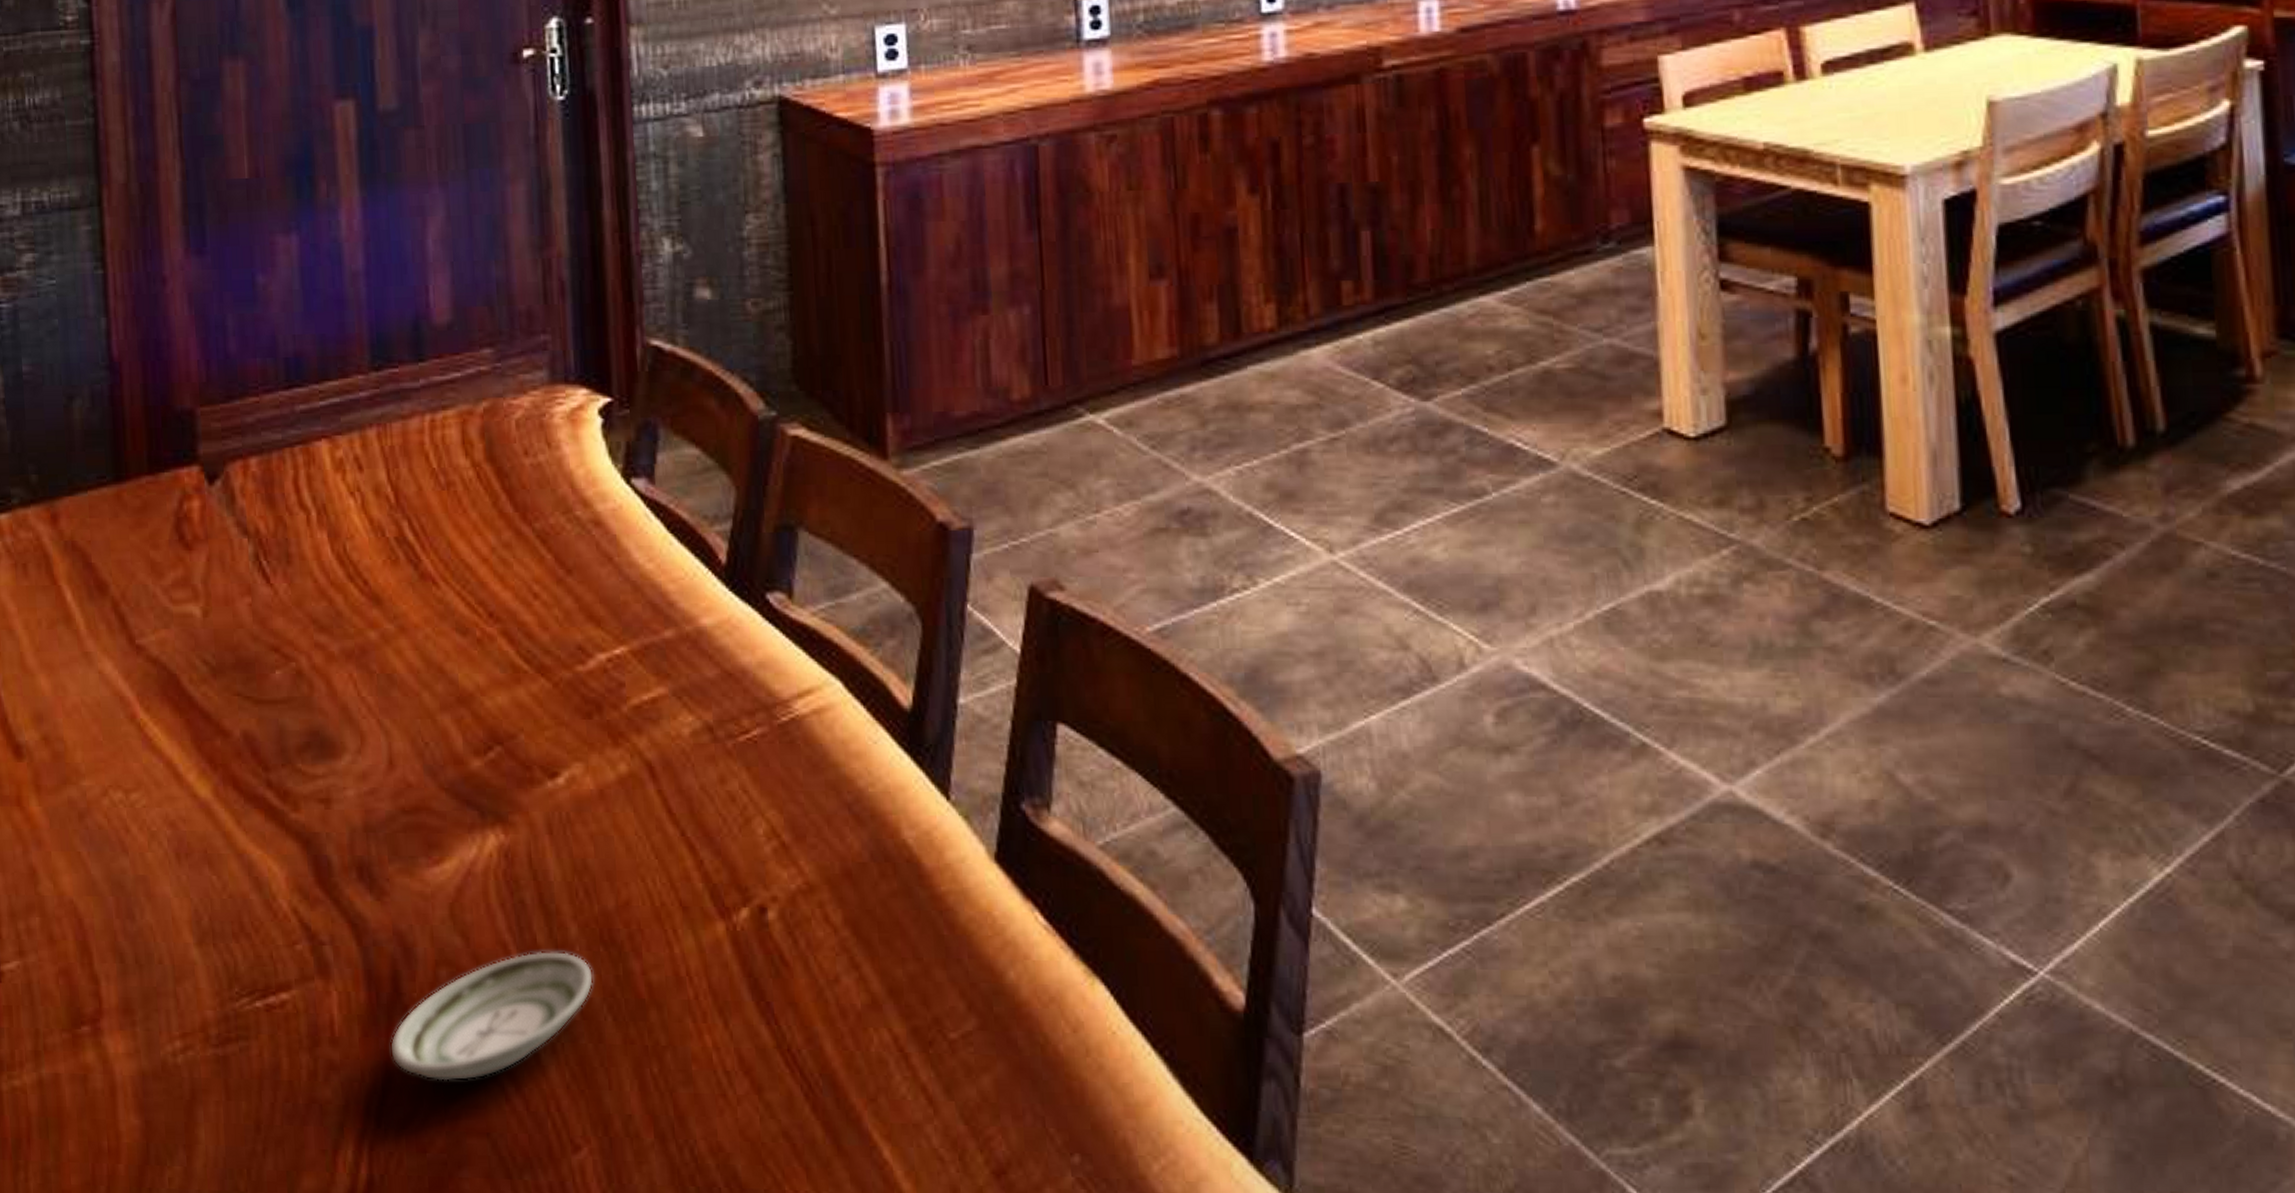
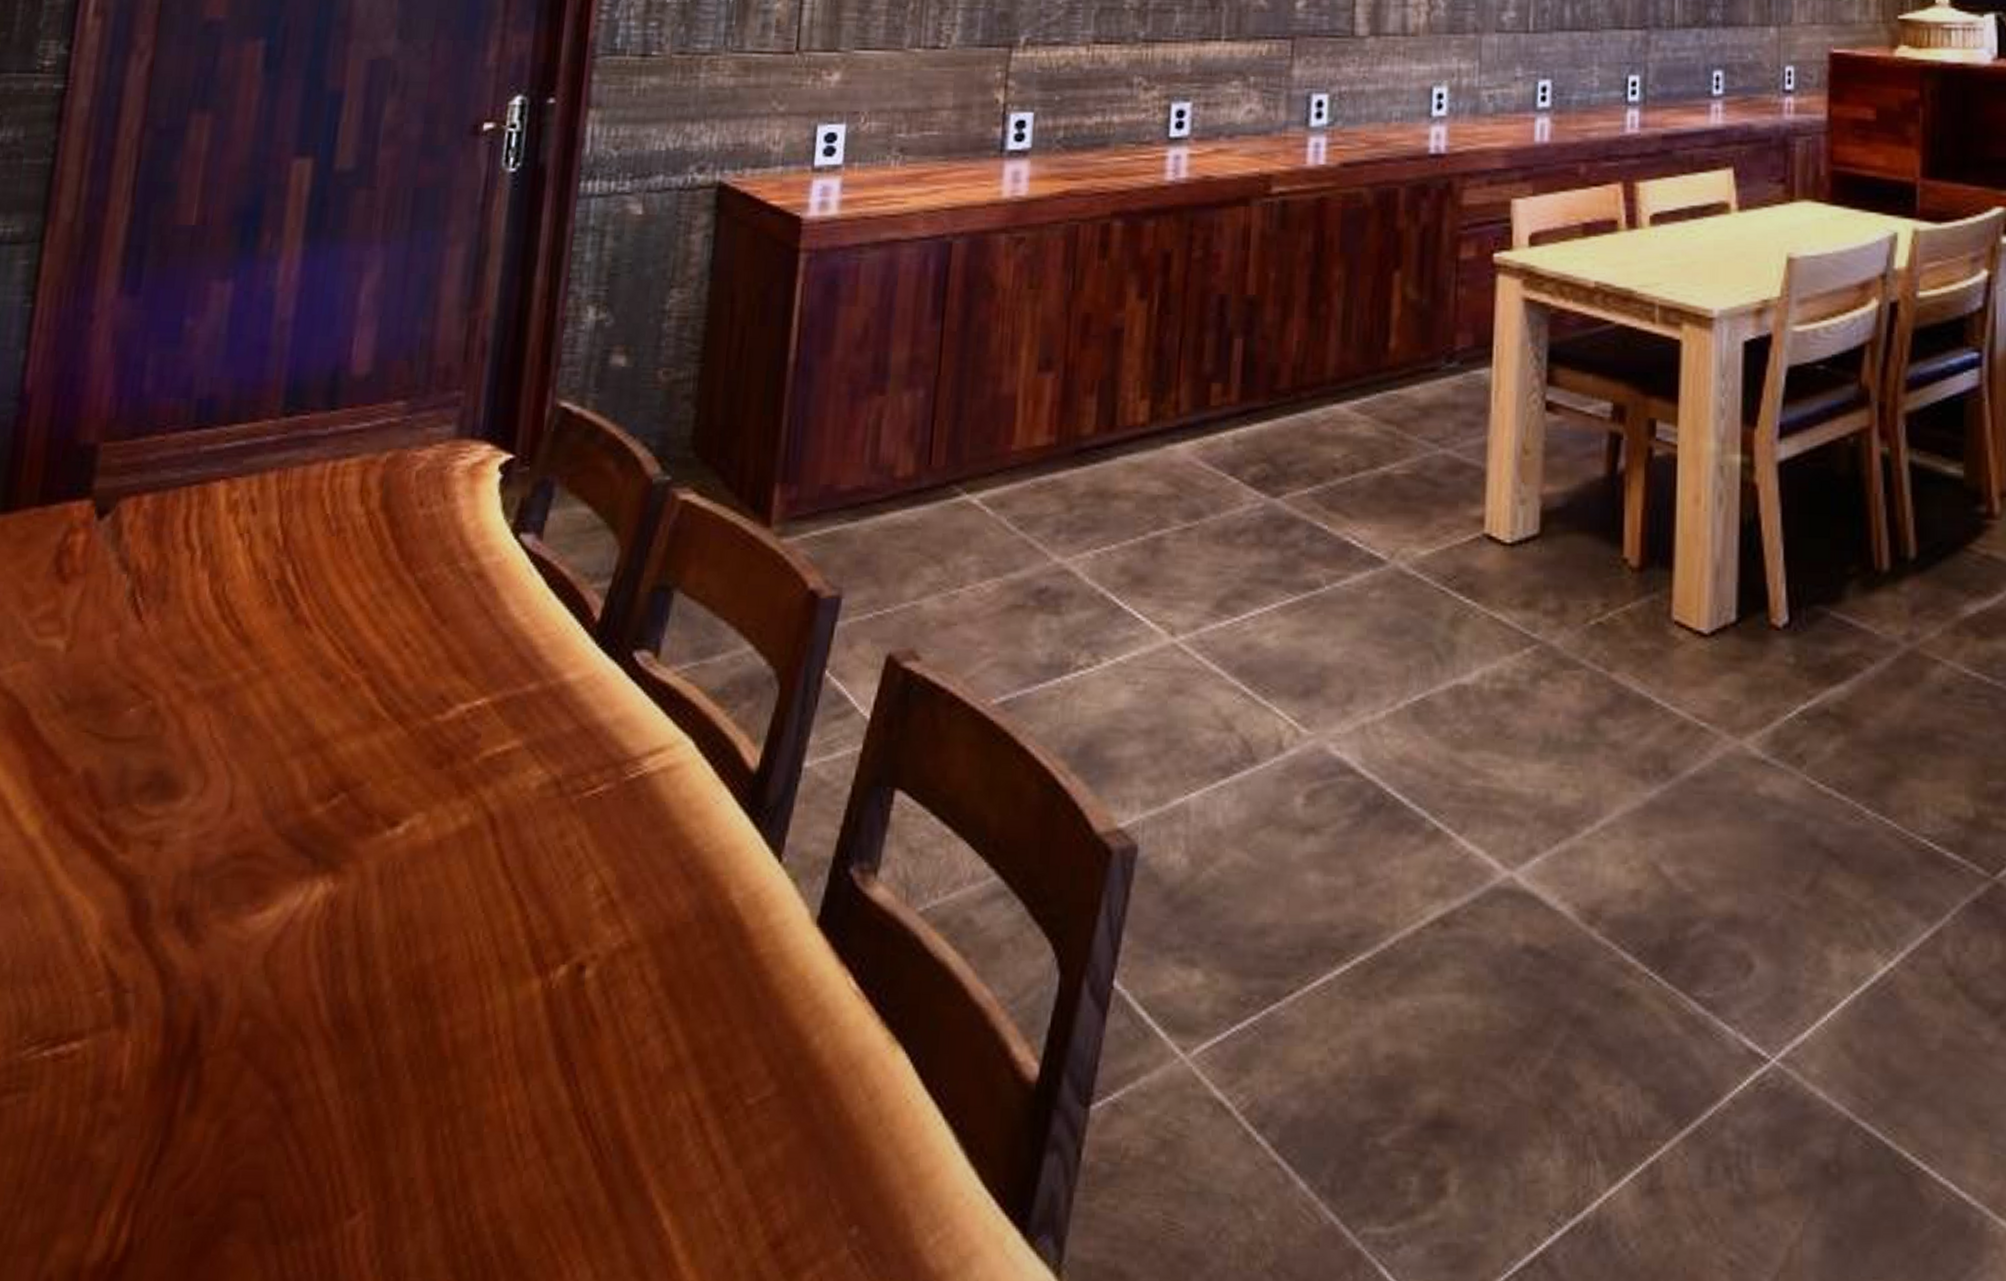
saucer: present [389,950,594,1081] -> none [175,1003,400,1140]

